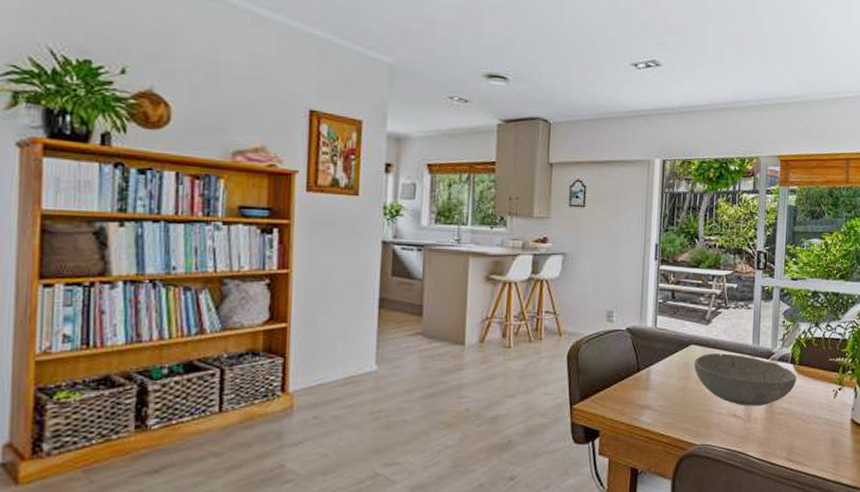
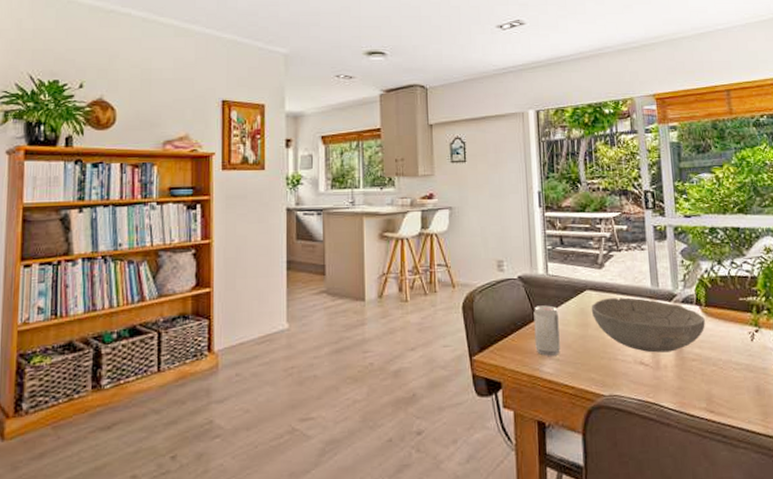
beverage can: none [636,358,662,406] -> present [533,305,560,356]

